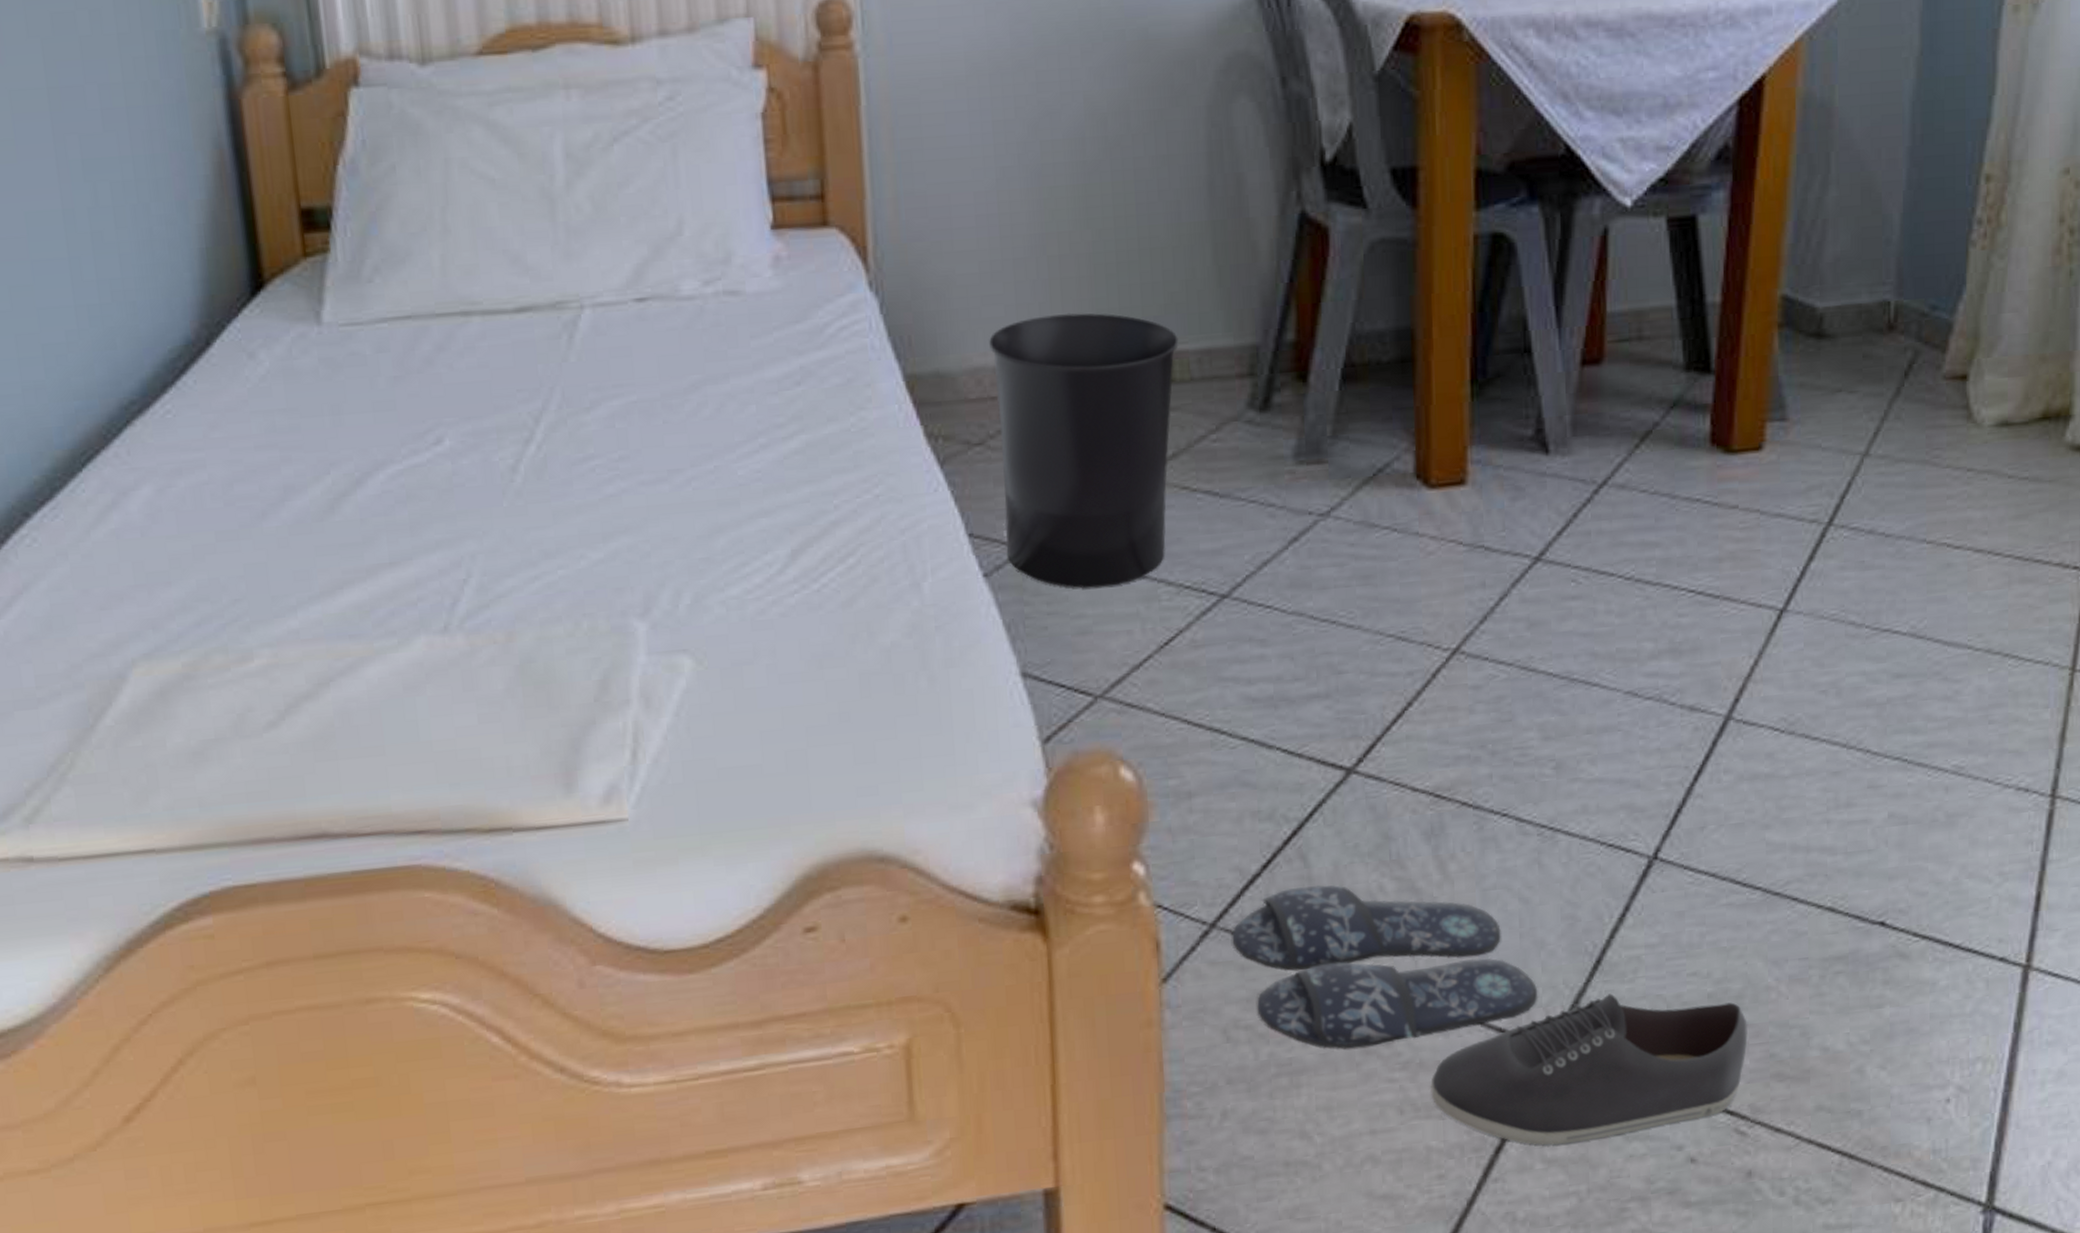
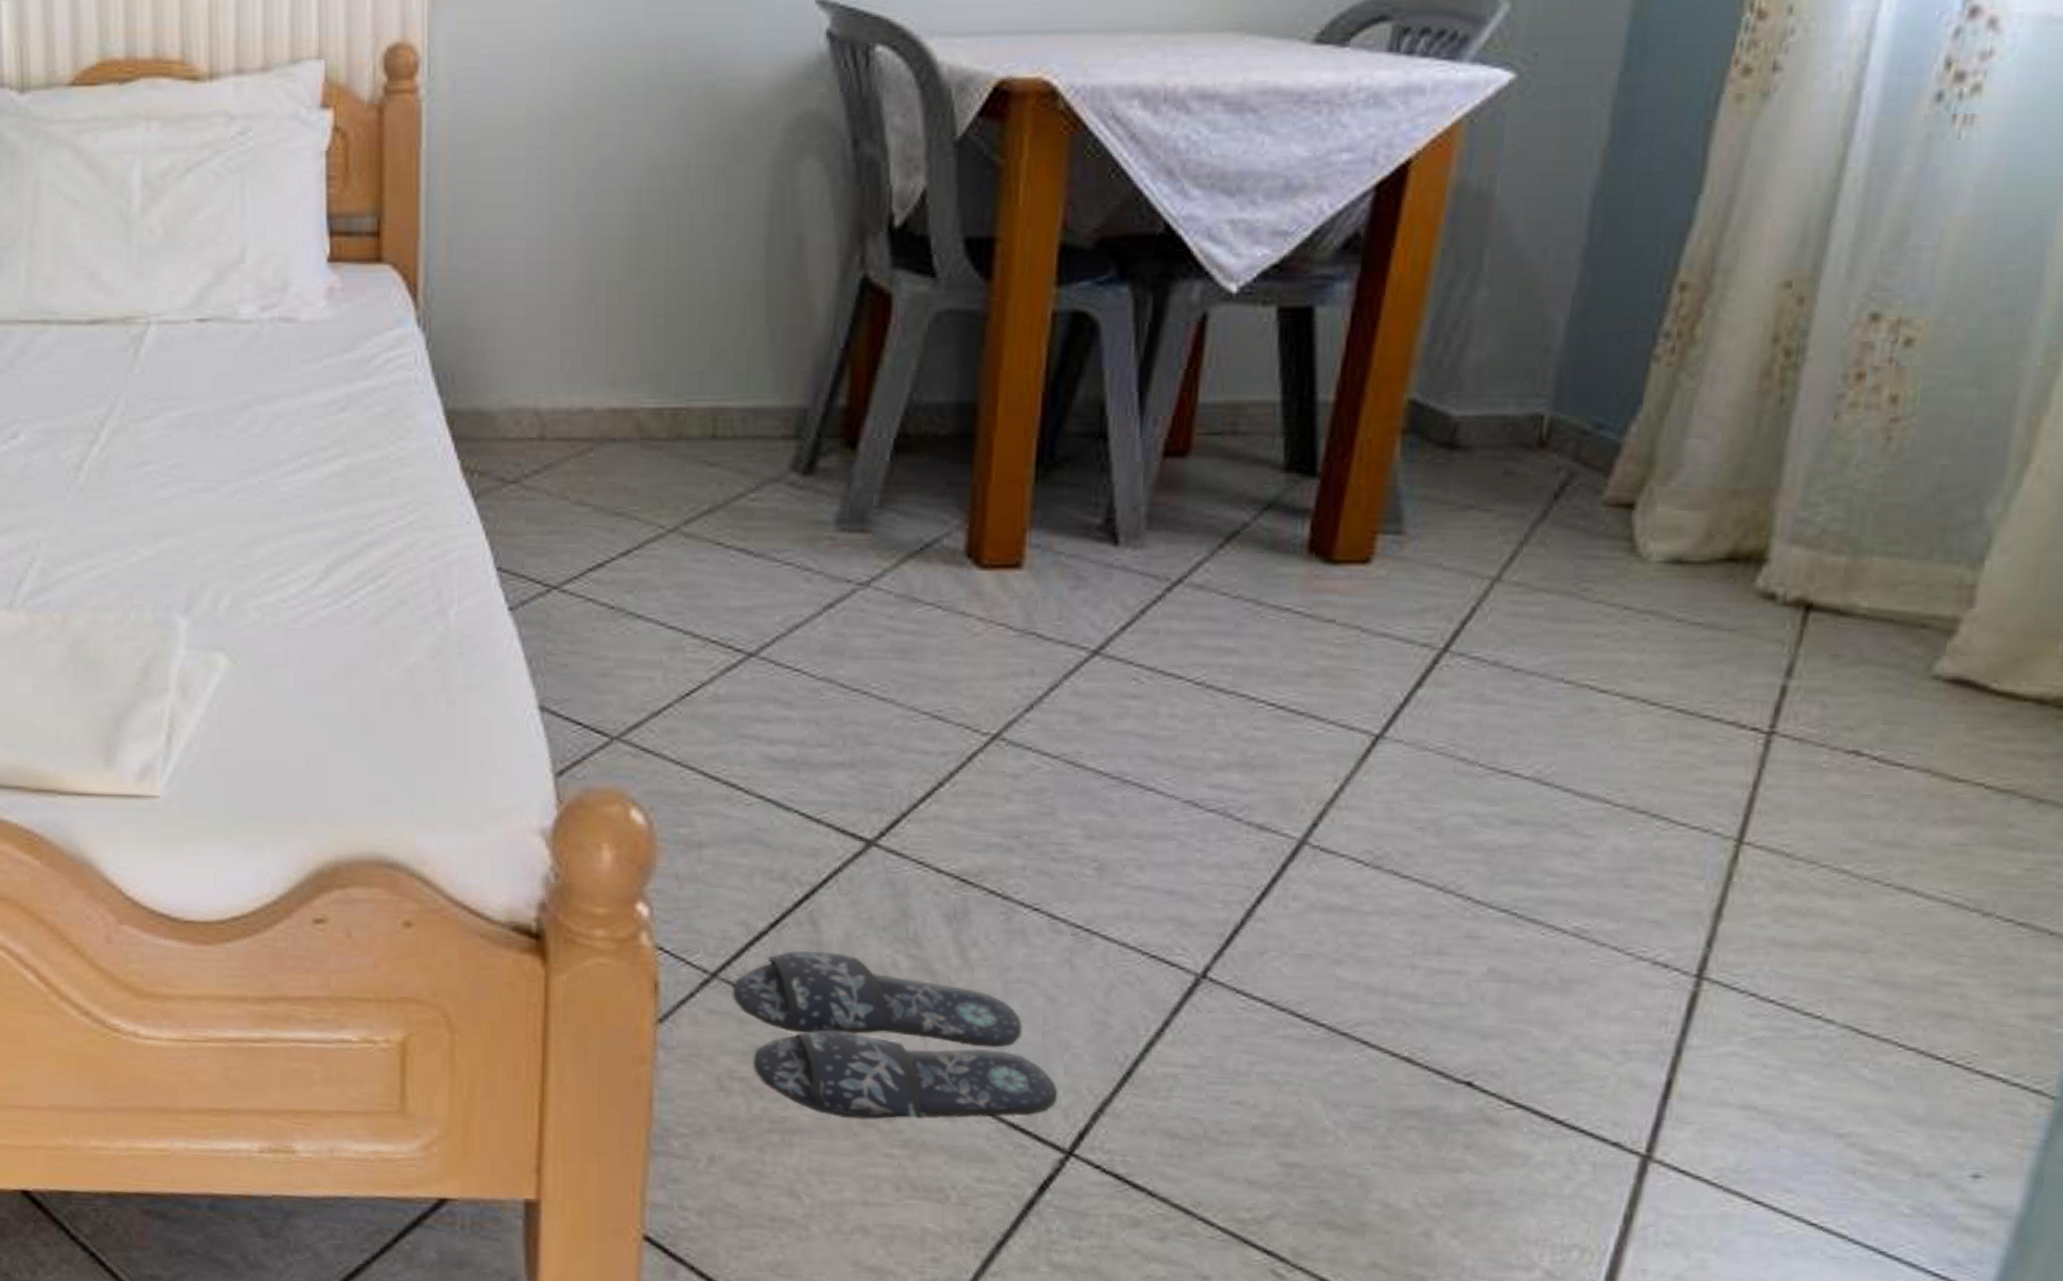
waste bin: present [989,312,1180,588] -> none [531,361,725,632]
shoe: present [1430,993,1748,1145] -> none [931,1108,1296,1254]

